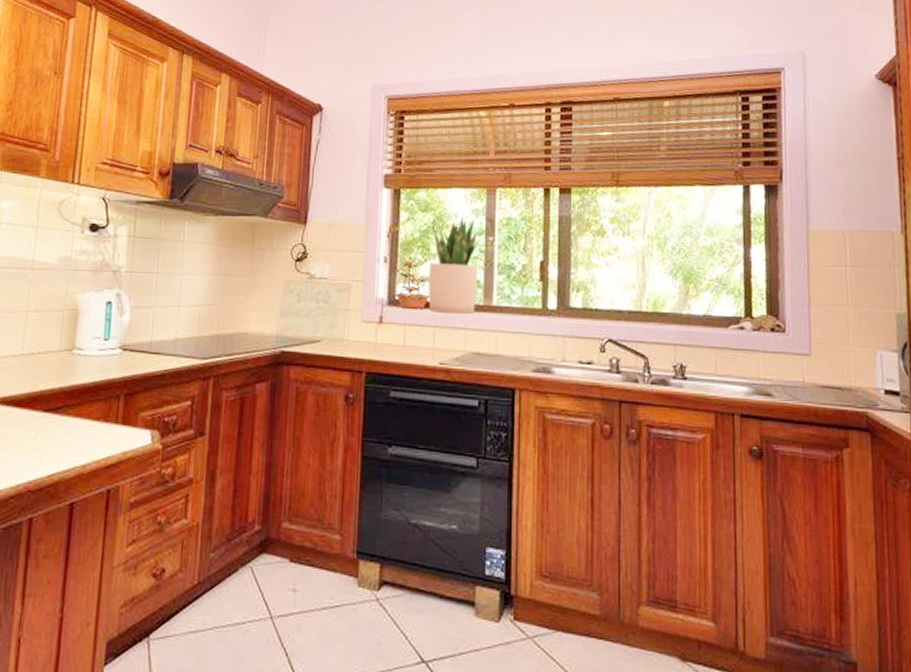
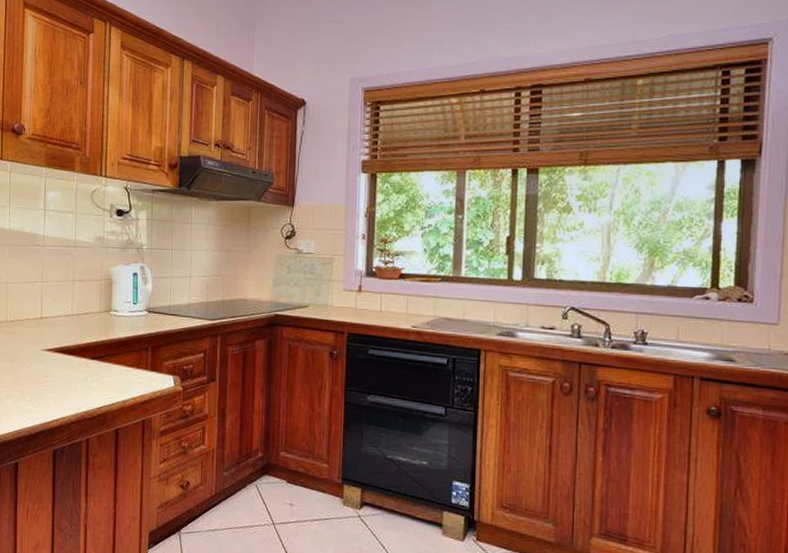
planter: present [428,217,480,315] -> none [402,197,450,285]

